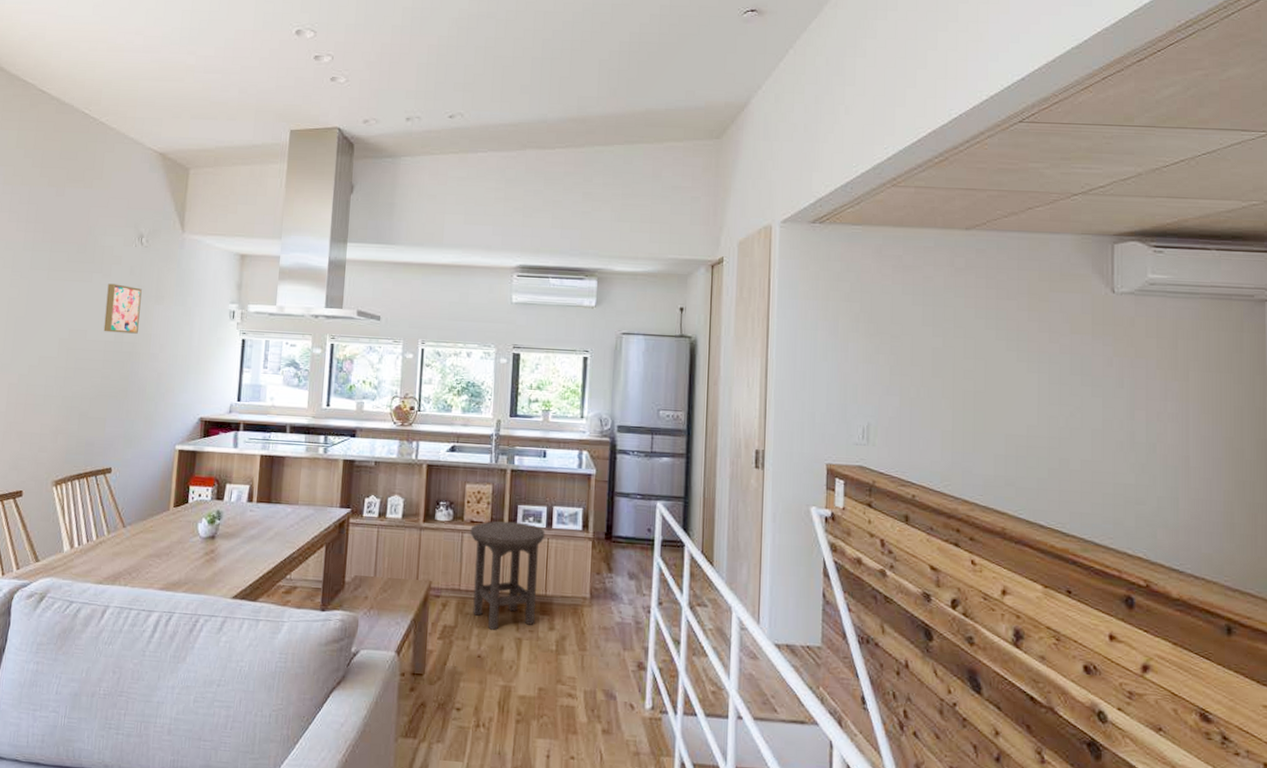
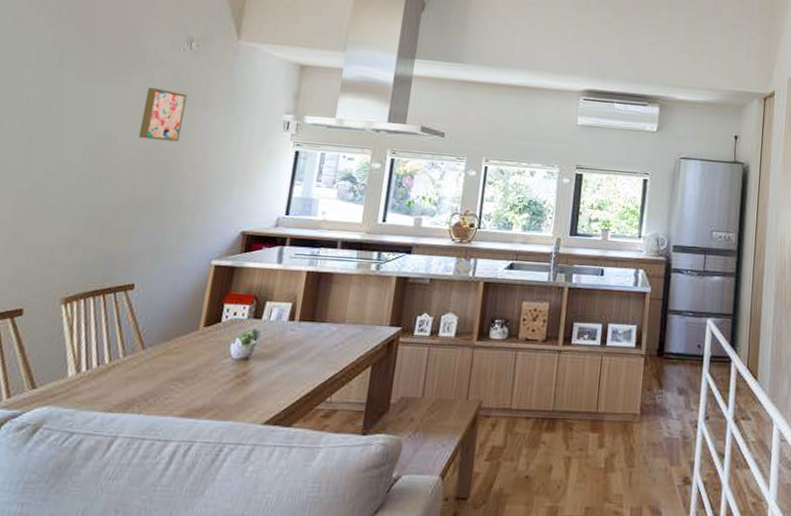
stool: present [470,521,545,630] -> none [522,338,600,450]

